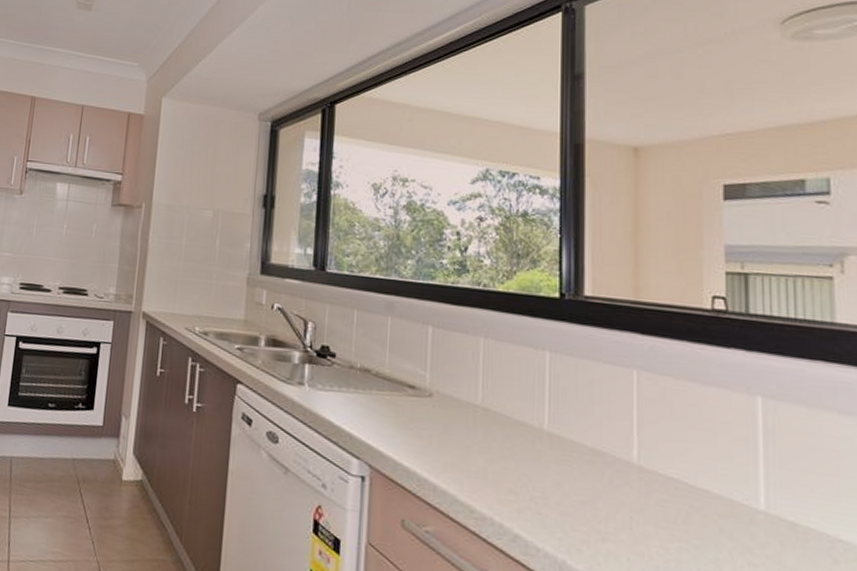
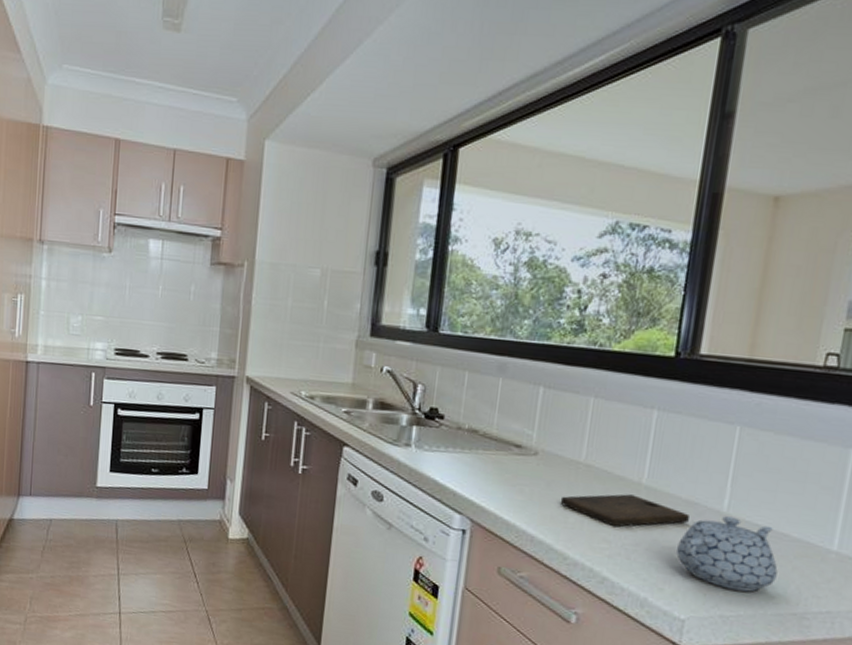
cutting board: none [460,440,598,478] -> present [560,494,689,527]
teapot: none [589,467,704,557] -> present [675,516,778,592]

